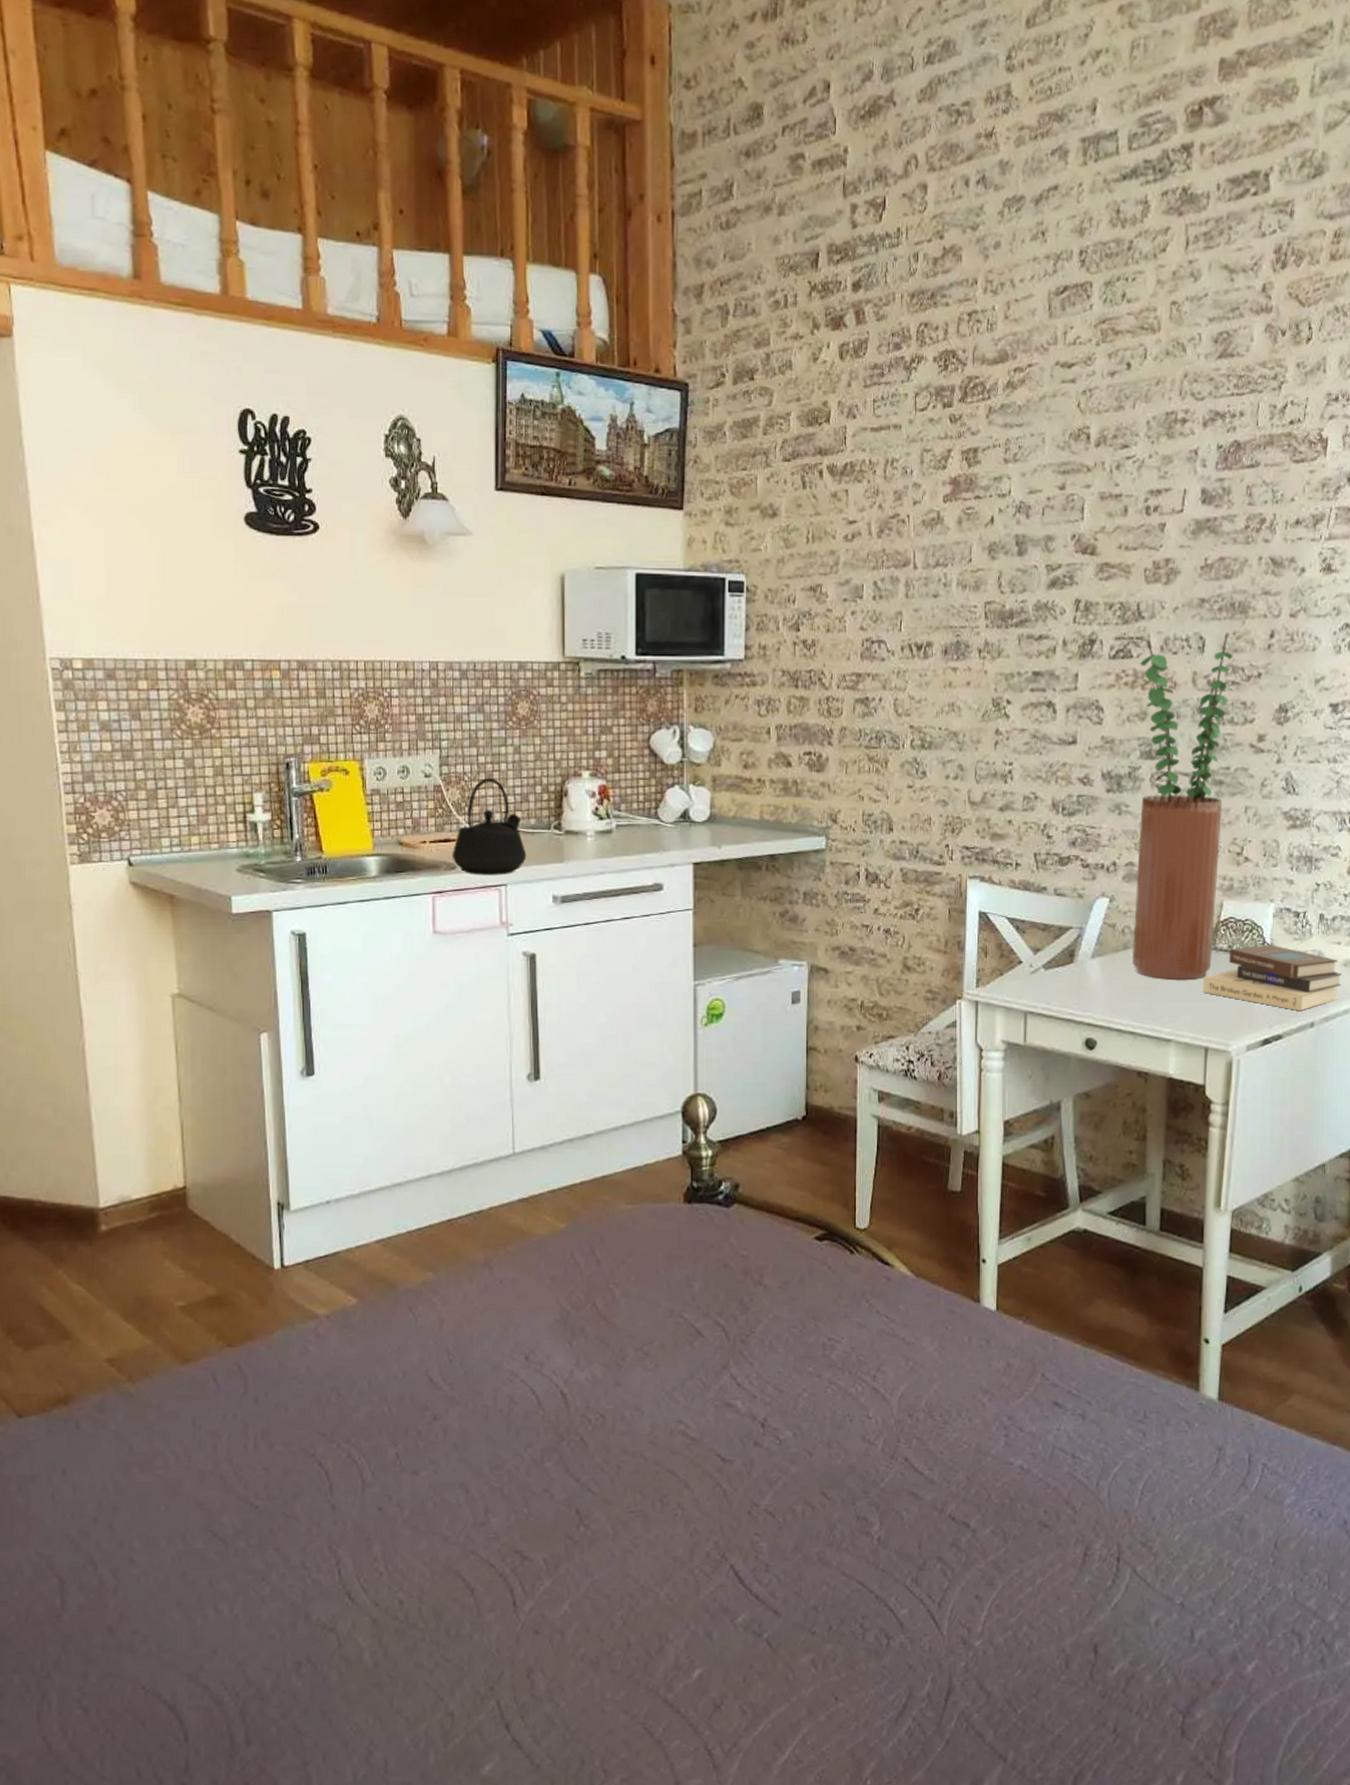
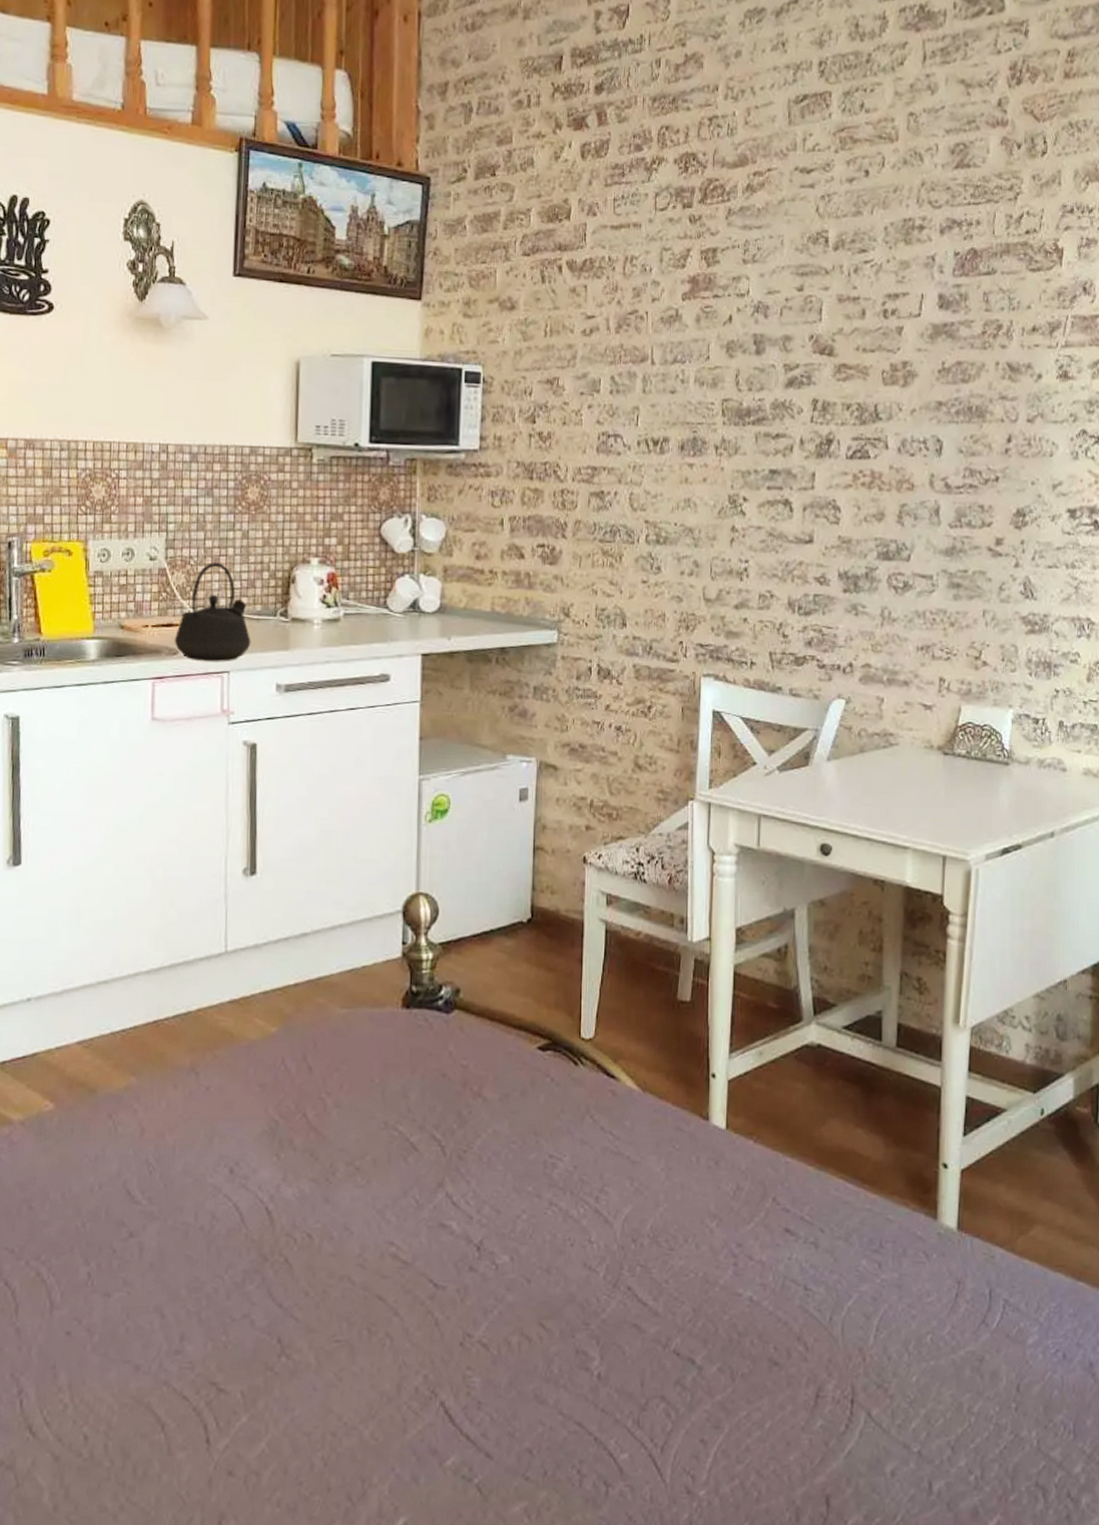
vase: present [1133,632,1233,981] -> none [869,435,970,786]
books: present [1202,944,1342,1011] -> none [940,751,1082,820]

